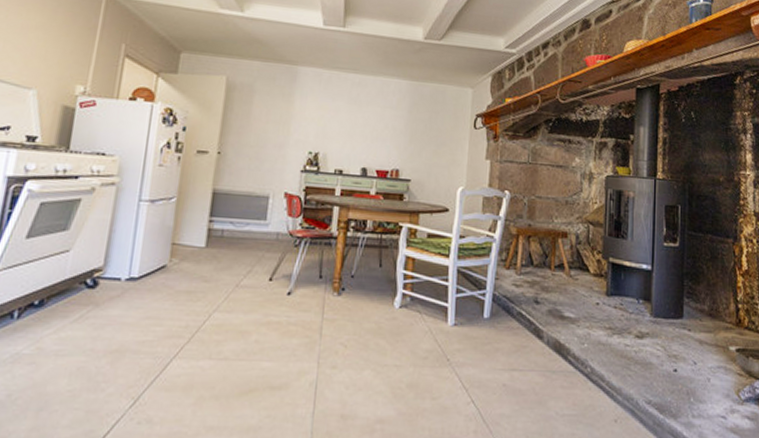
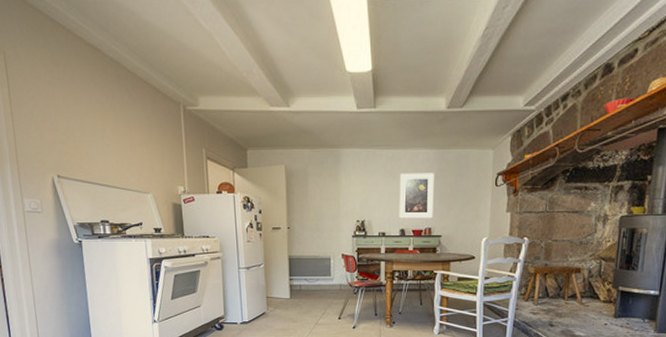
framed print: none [361,102,406,159] -> present [399,173,434,219]

